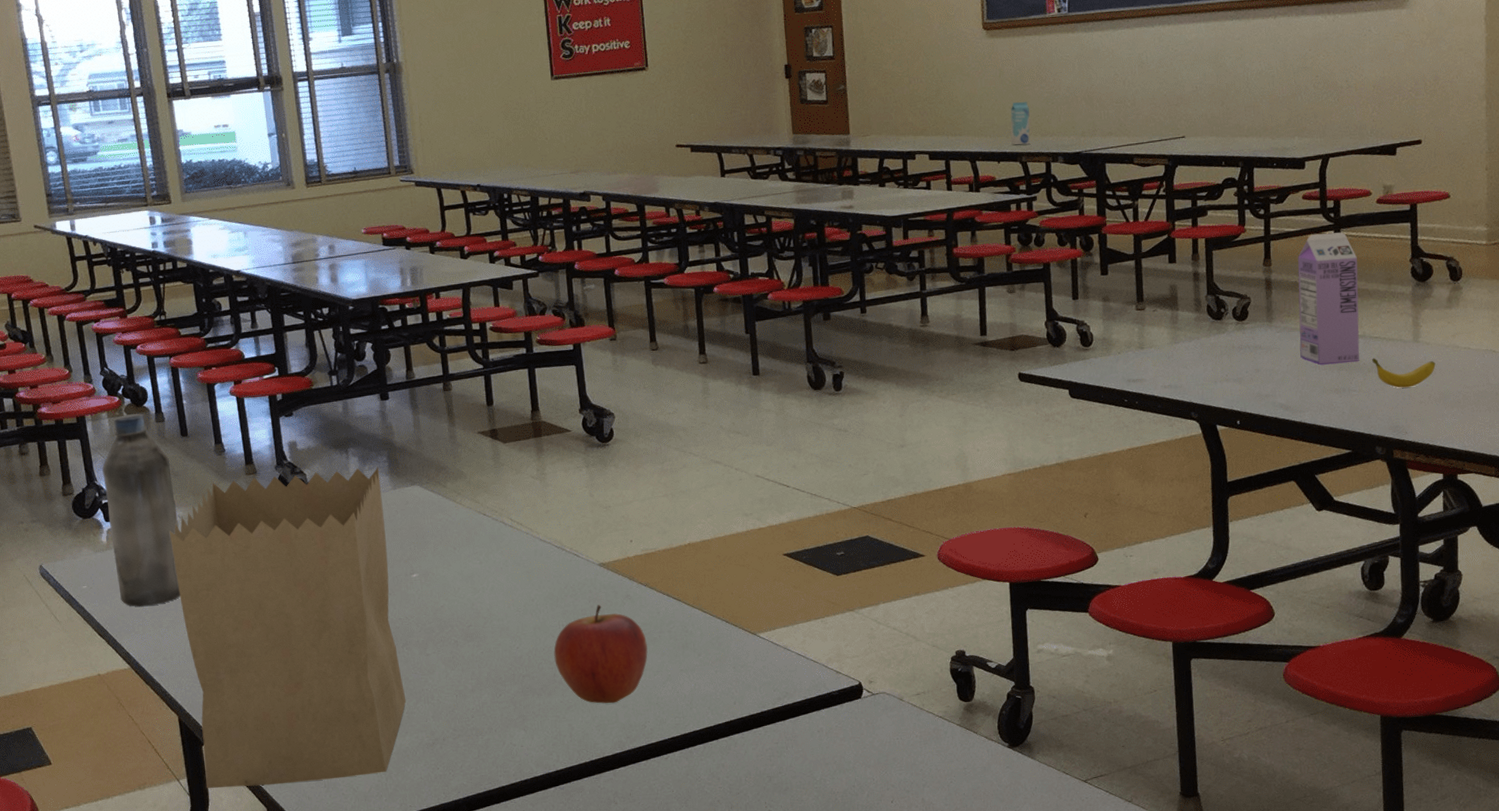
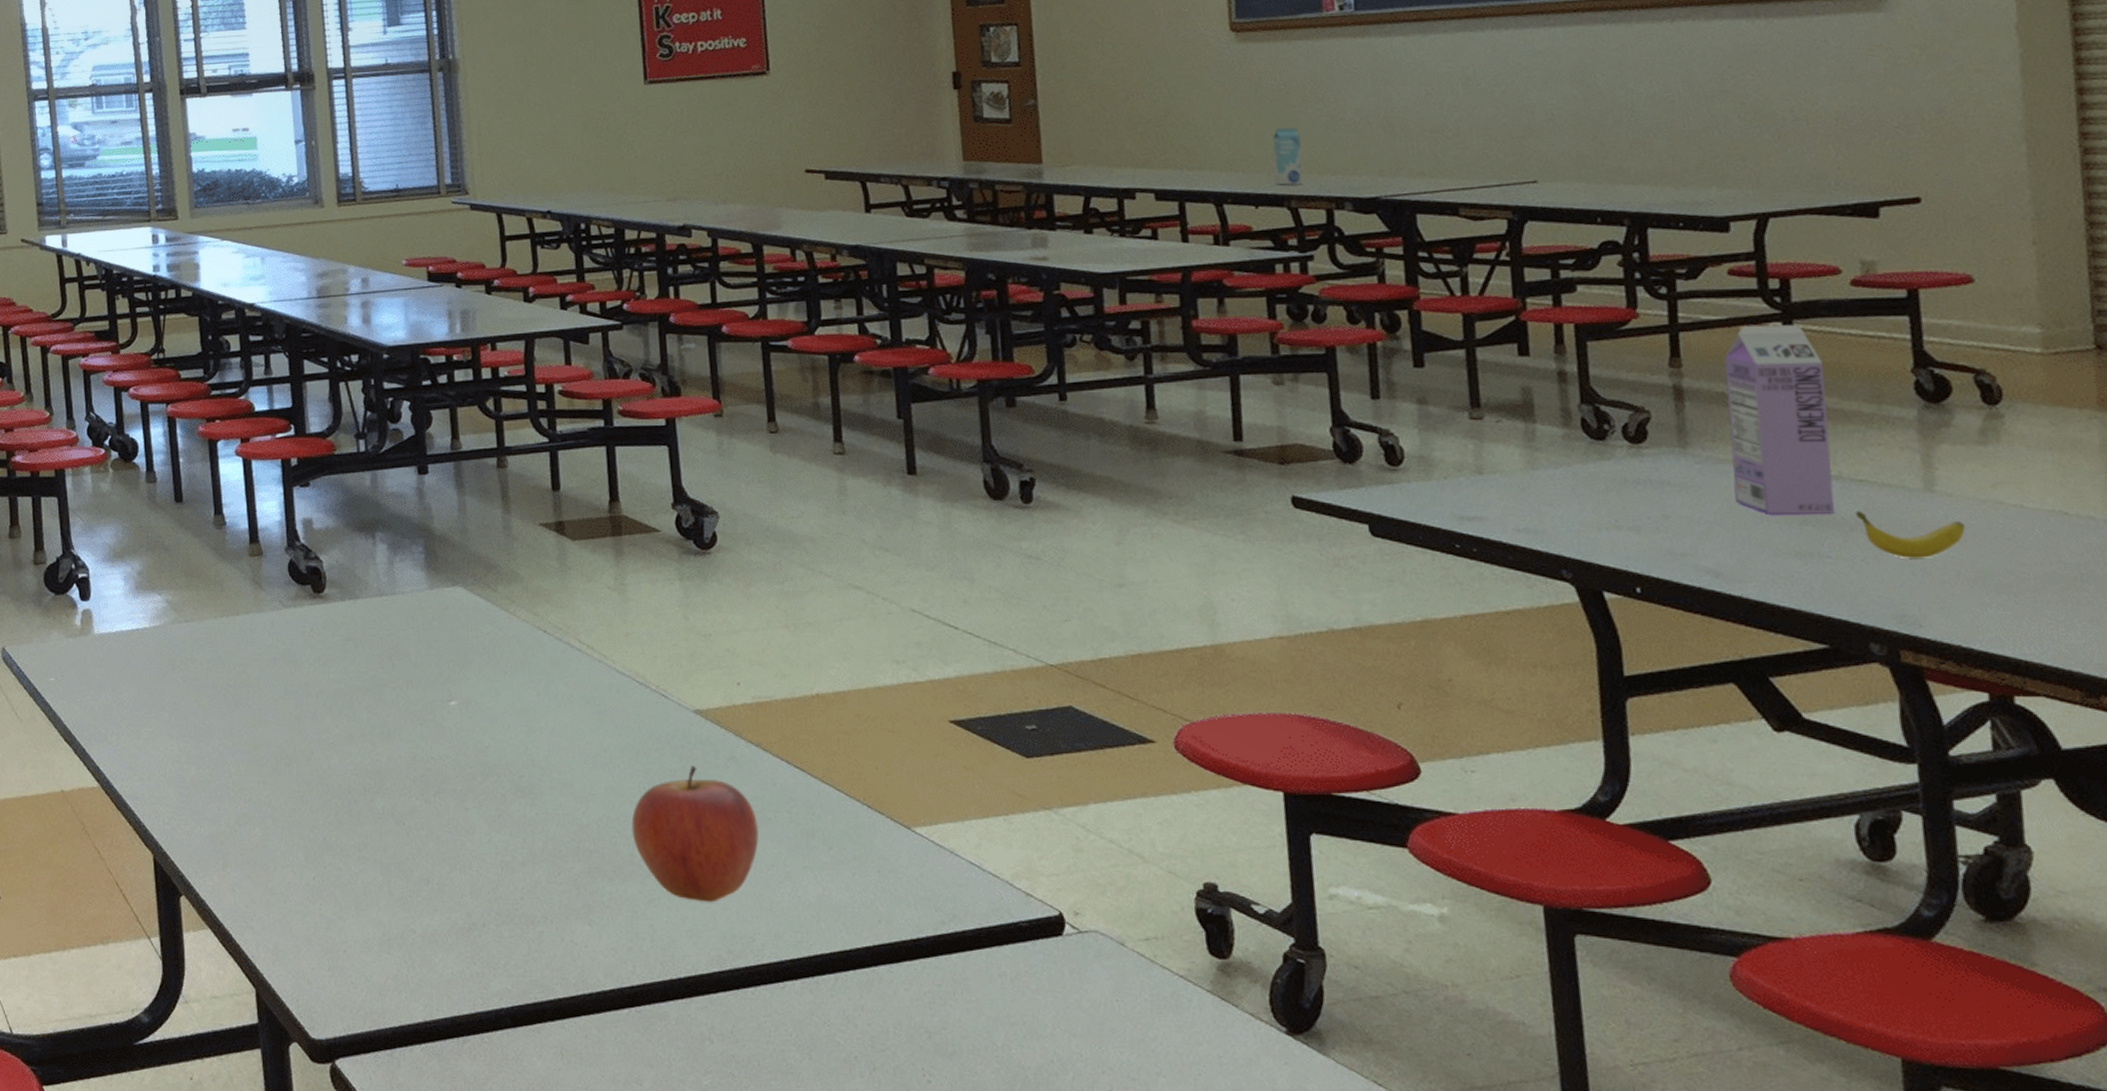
water bottle: present [102,413,180,607] -> none [81,471,166,710]
paper bag: present [169,467,406,789] -> none [154,559,437,961]

